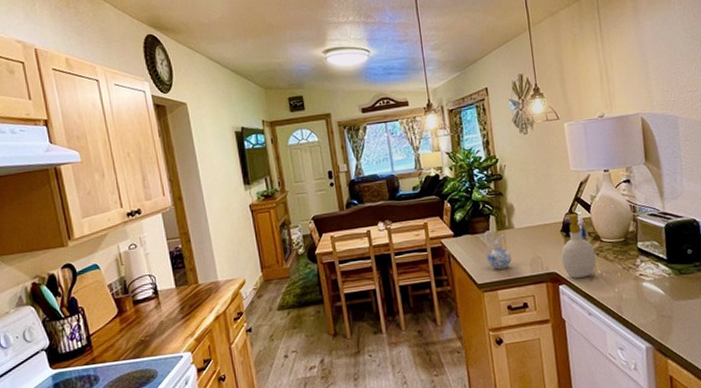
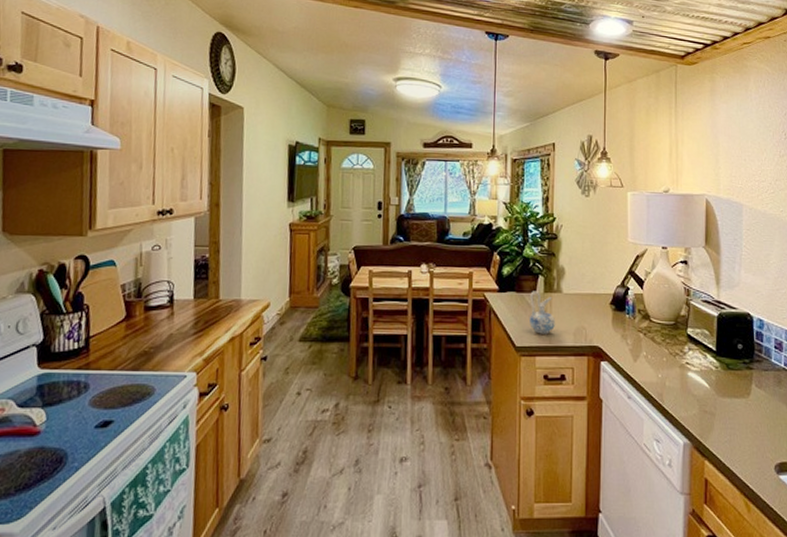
soap bottle: present [561,213,596,279] -> none [606,287,643,357]

